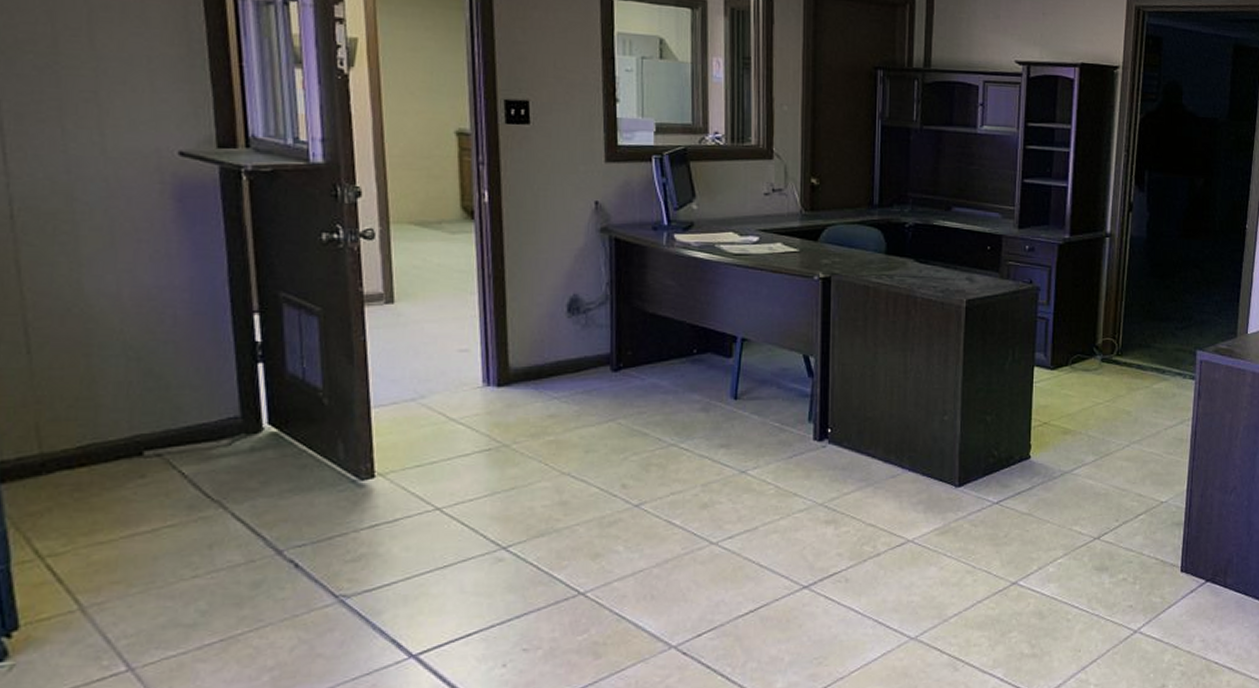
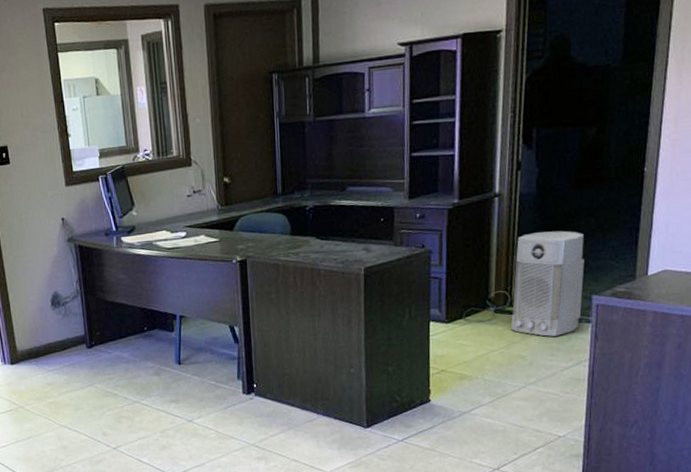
air purifier: none [1116,279,1190,391] -> present [510,230,585,337]

